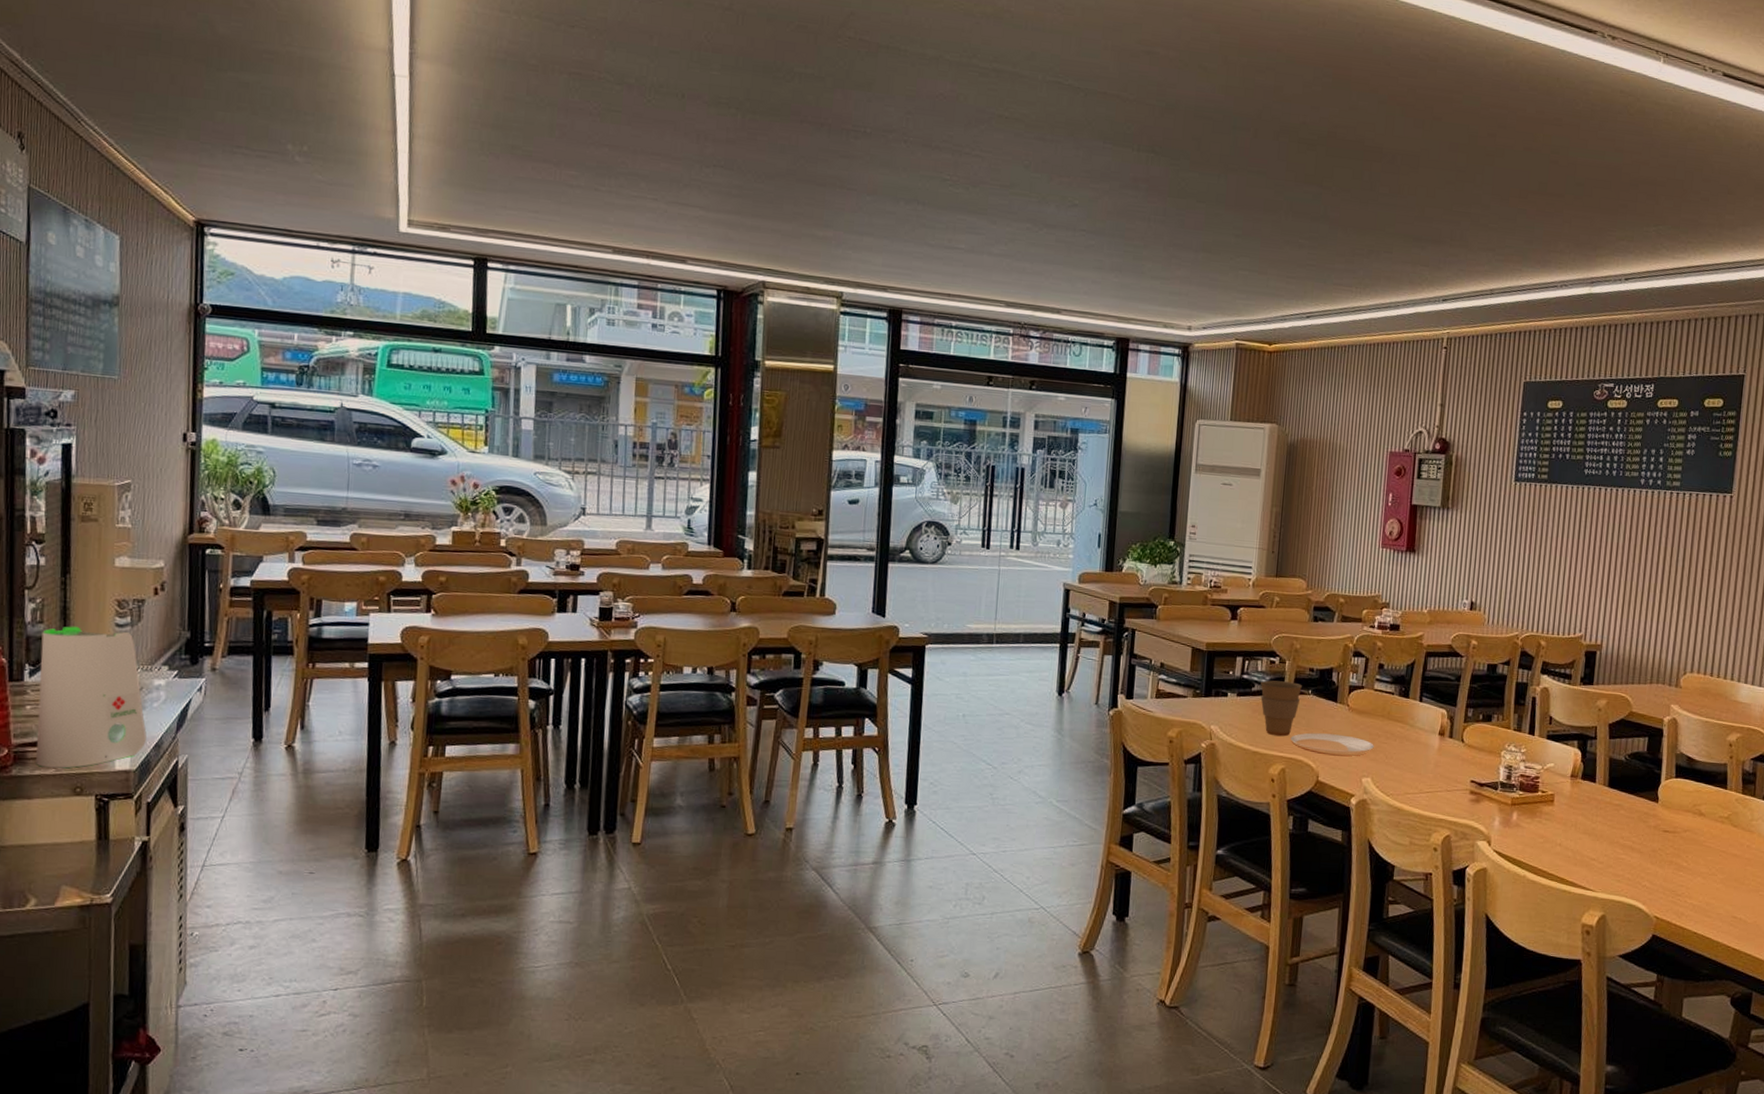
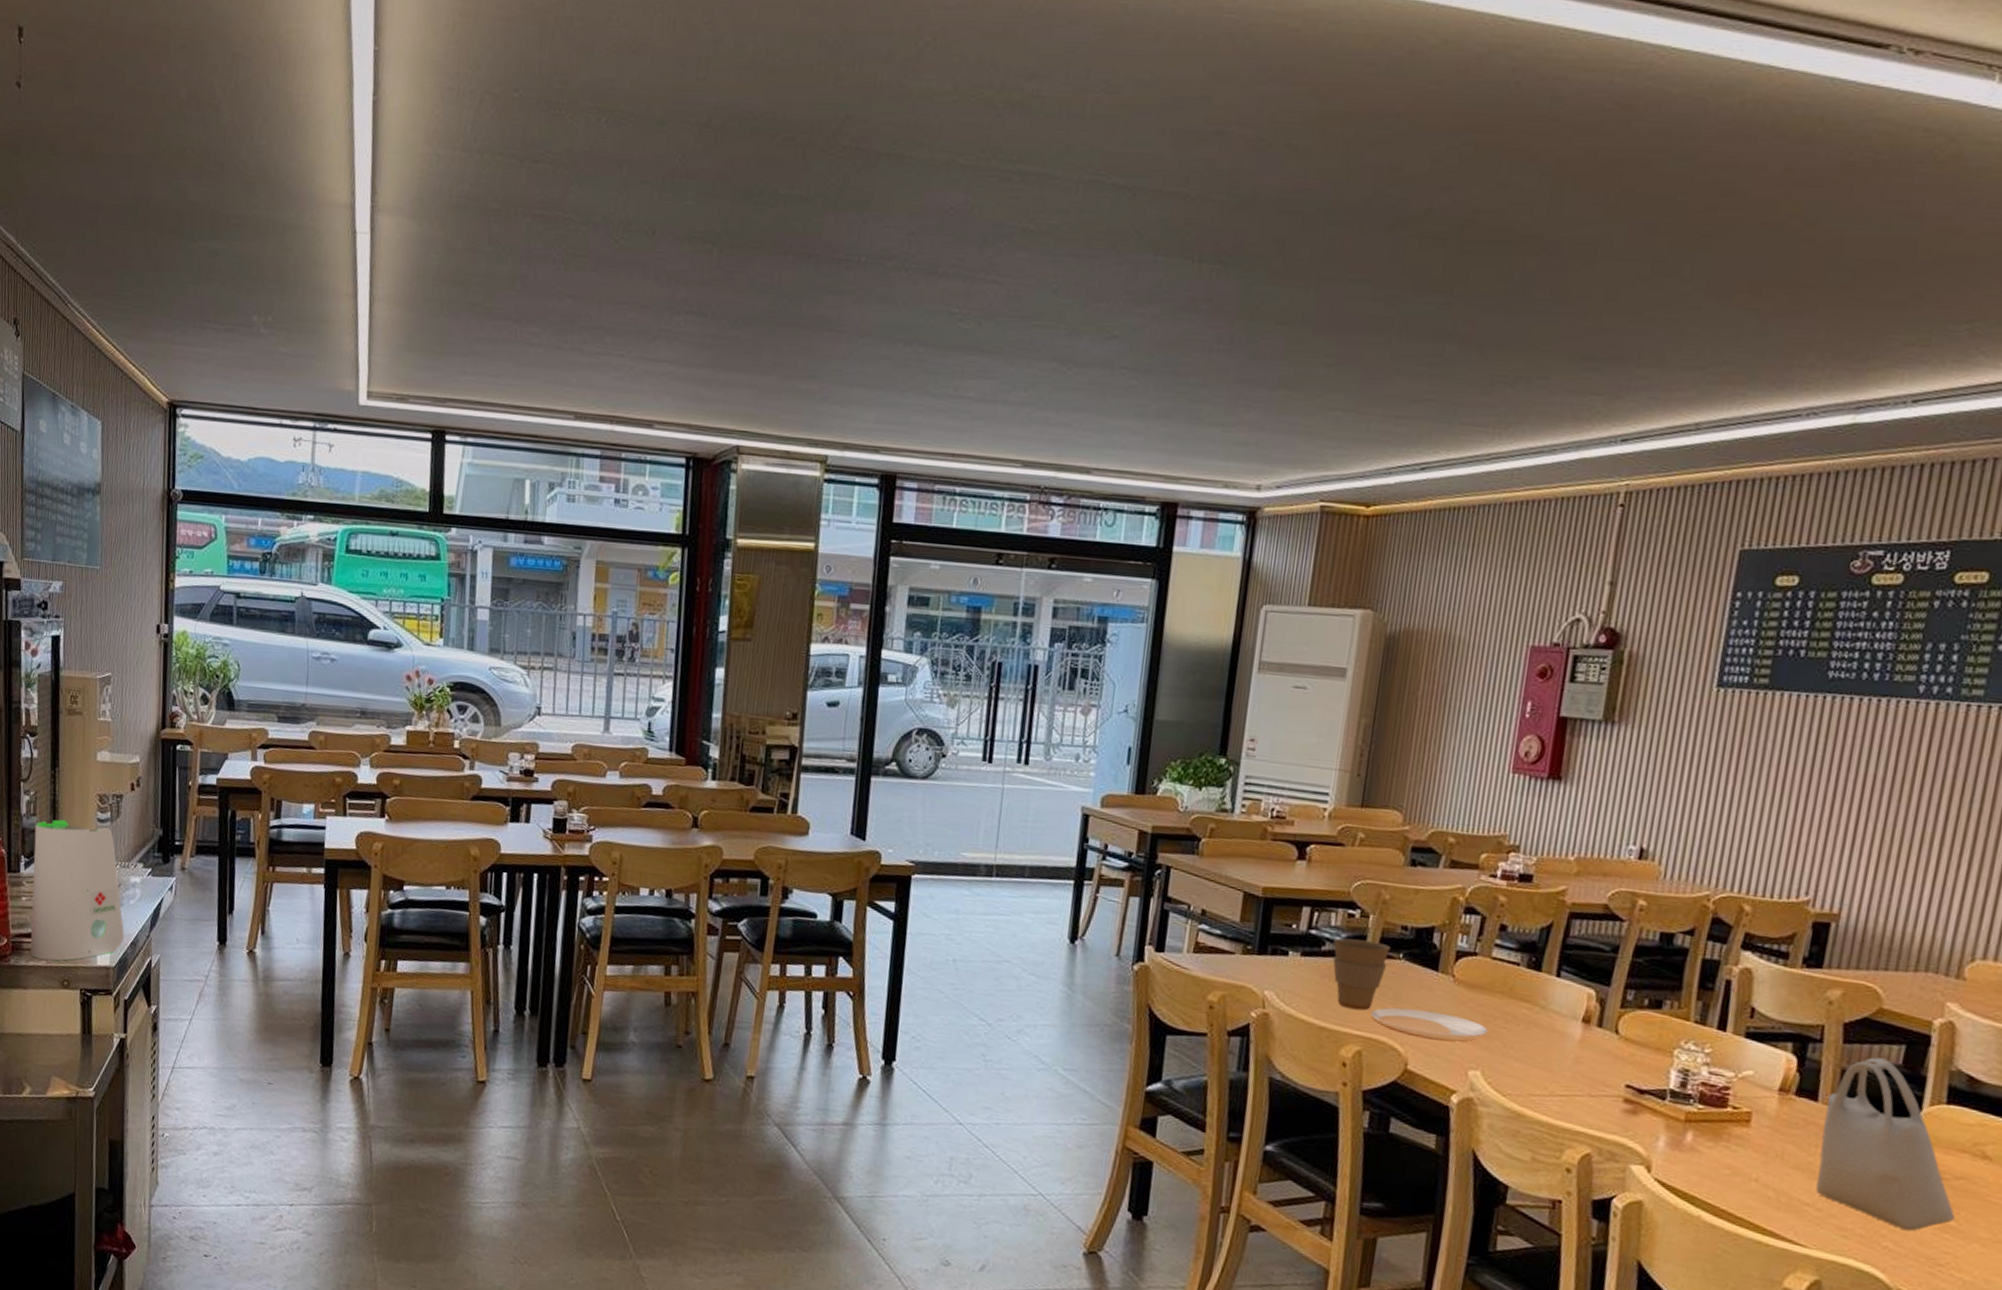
handbag: none [1598,747,1685,873] -> present [1816,1057,1955,1231]

